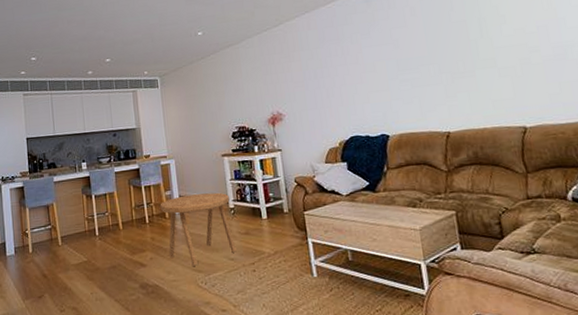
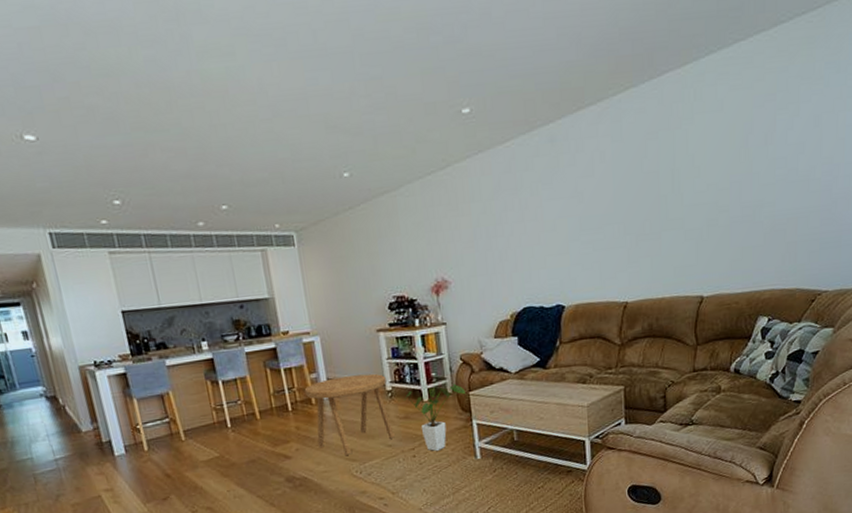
house plant: none [245,203,300,268] -> present [404,383,465,452]

